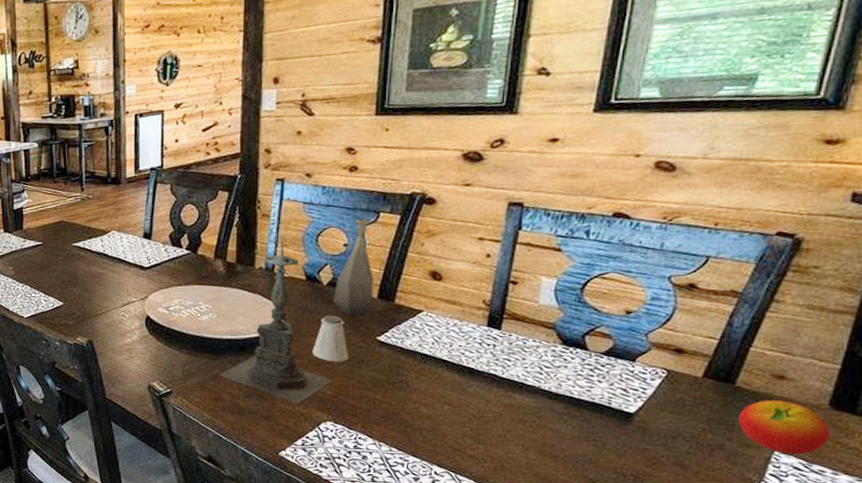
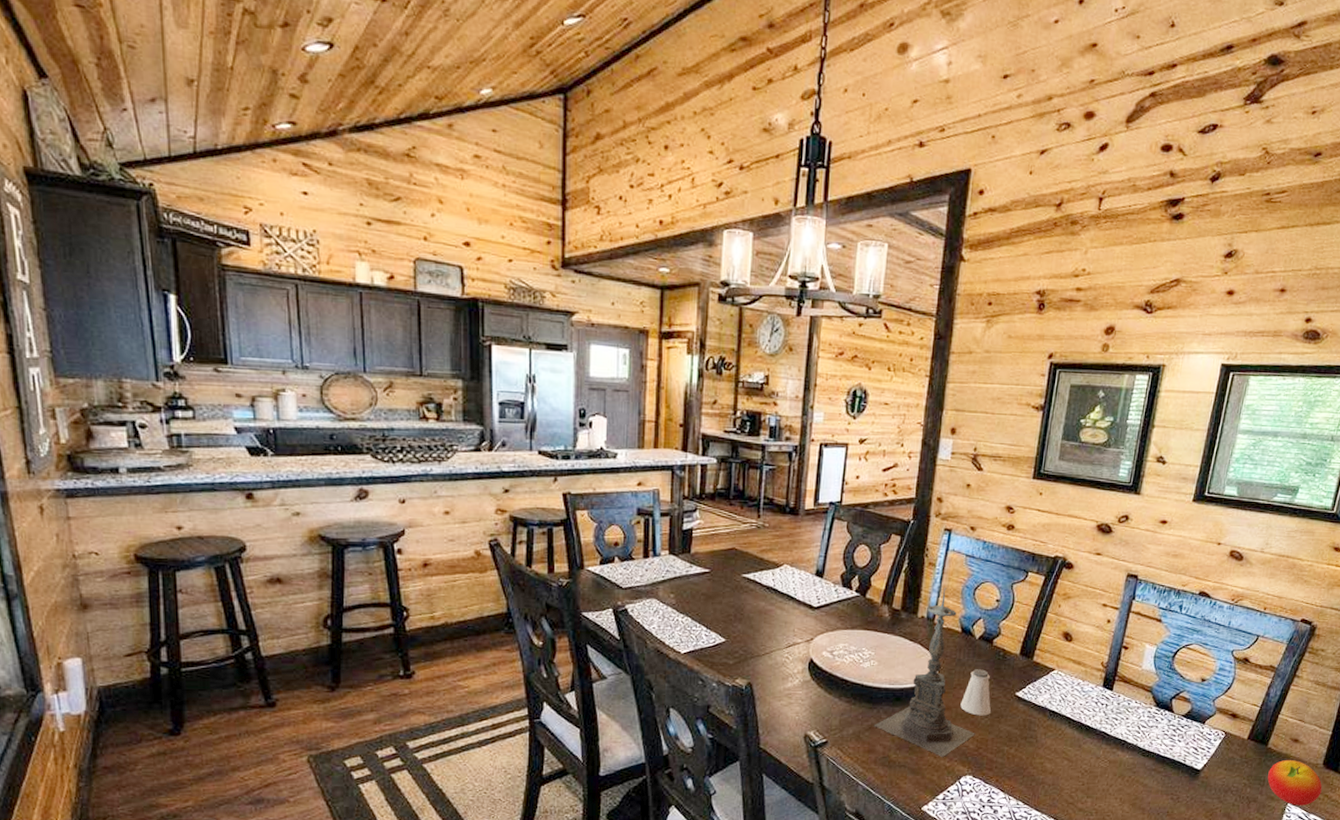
bottle: present [332,219,374,317] -> none [982,577,1020,672]

